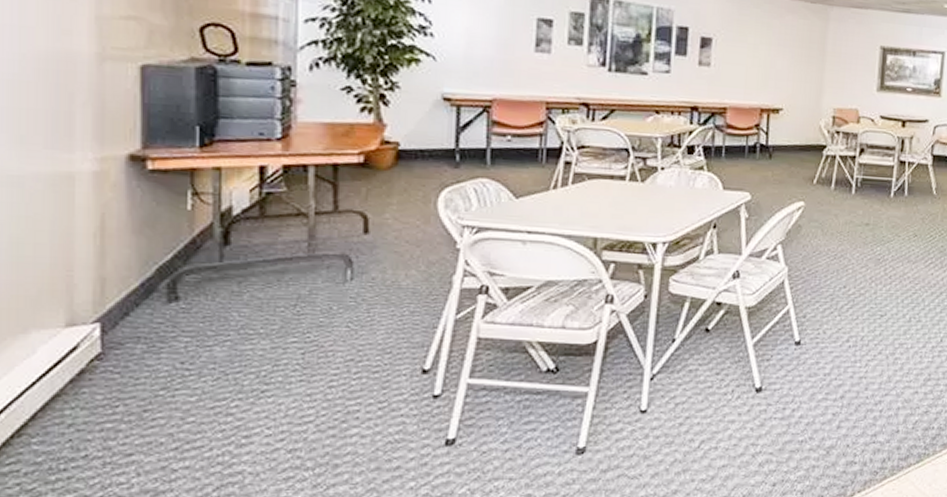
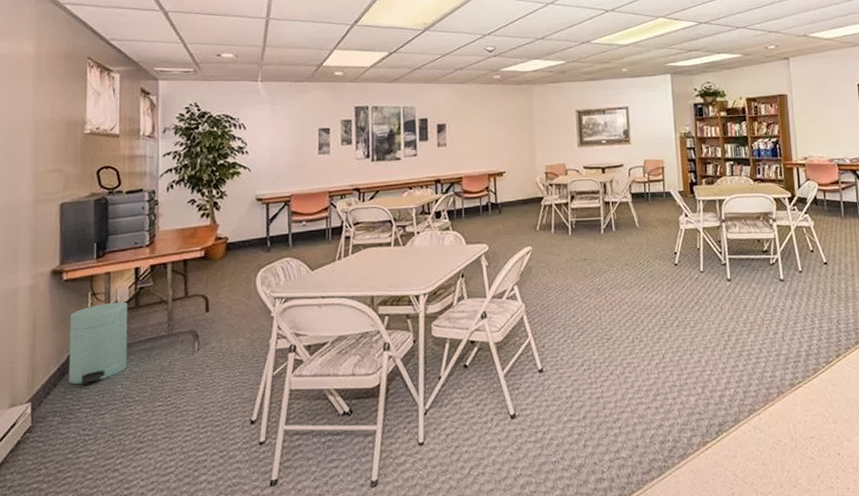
trash can: none [158,207,249,307] -> present [68,302,128,385]

